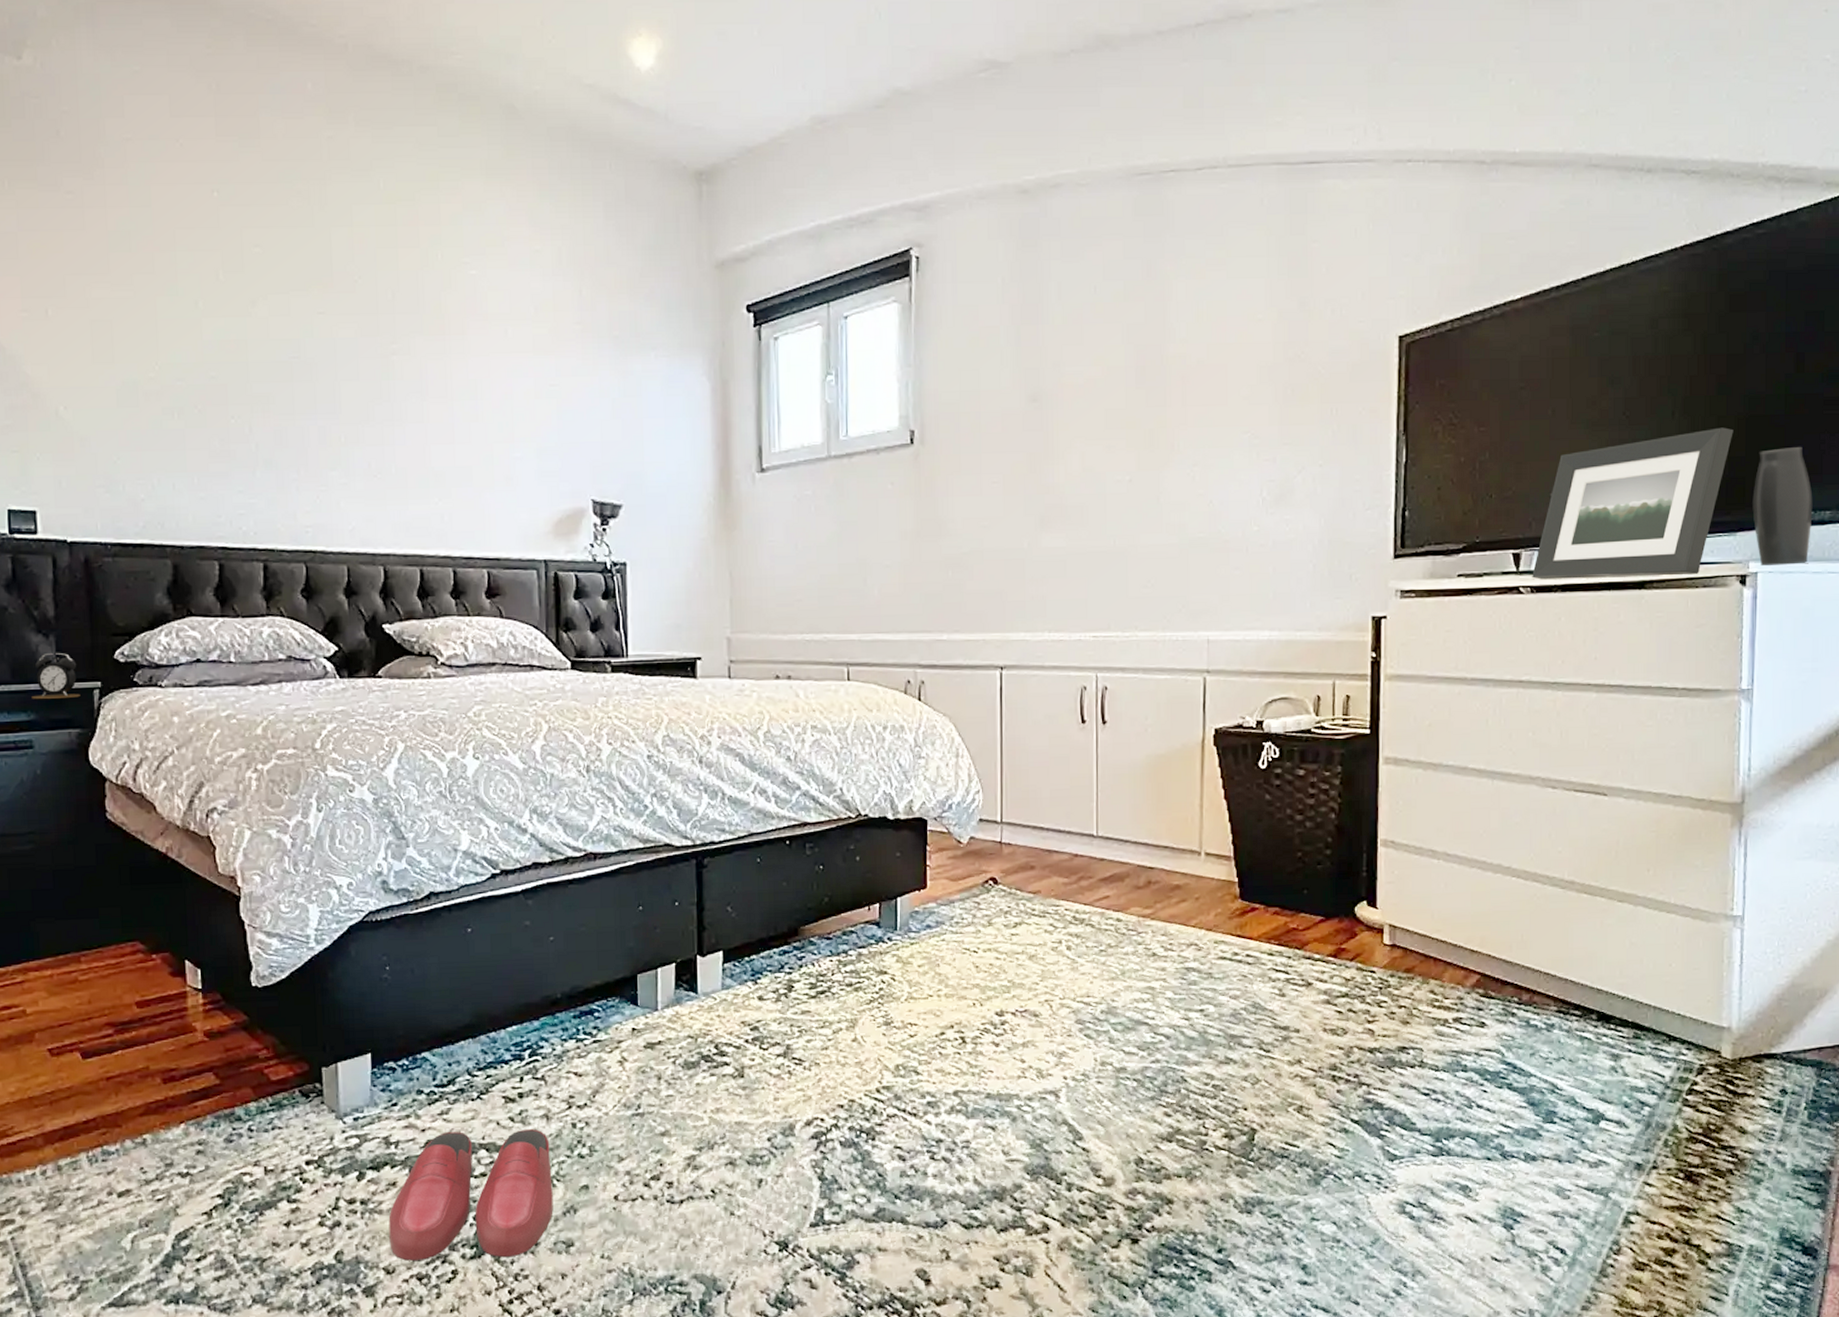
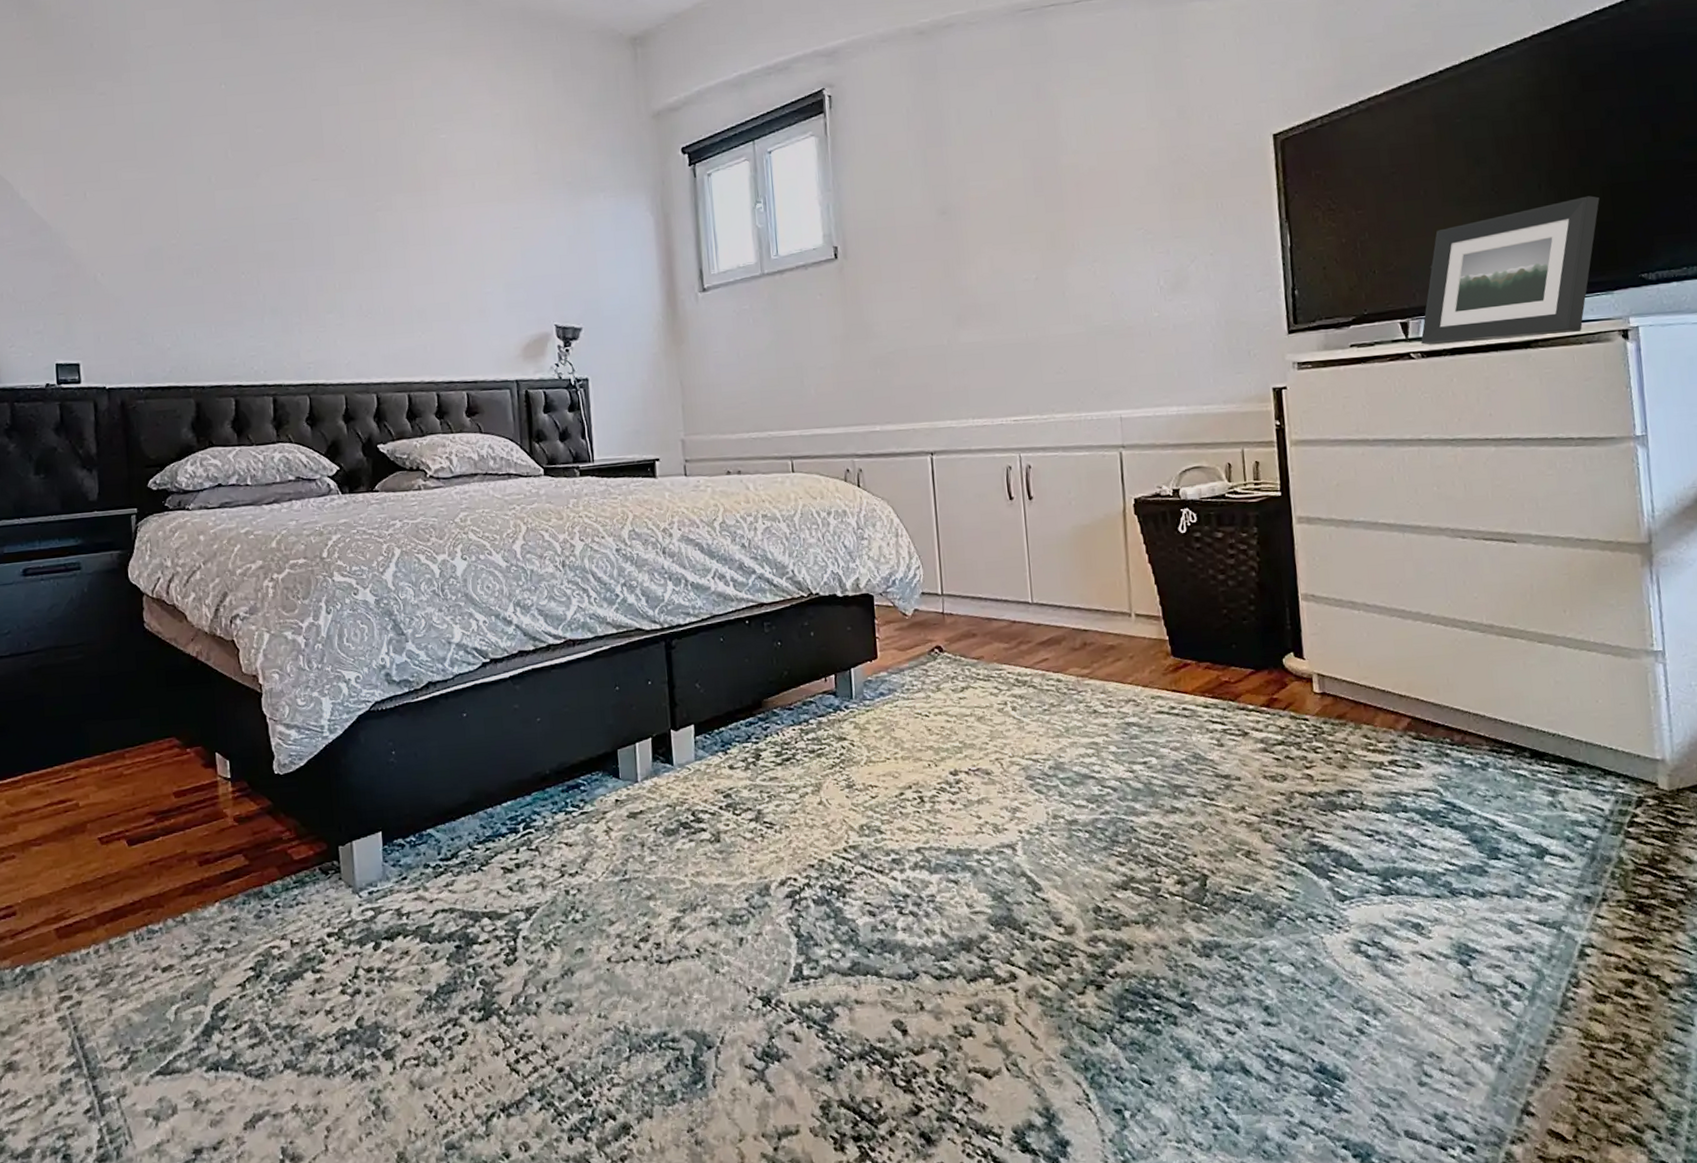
alarm clock: present [32,653,80,700] -> none [79,485,120,526]
slippers: present [388,1129,553,1261] -> none [403,897,552,1025]
vase: present [1752,446,1813,566] -> none [1625,208,1686,320]

